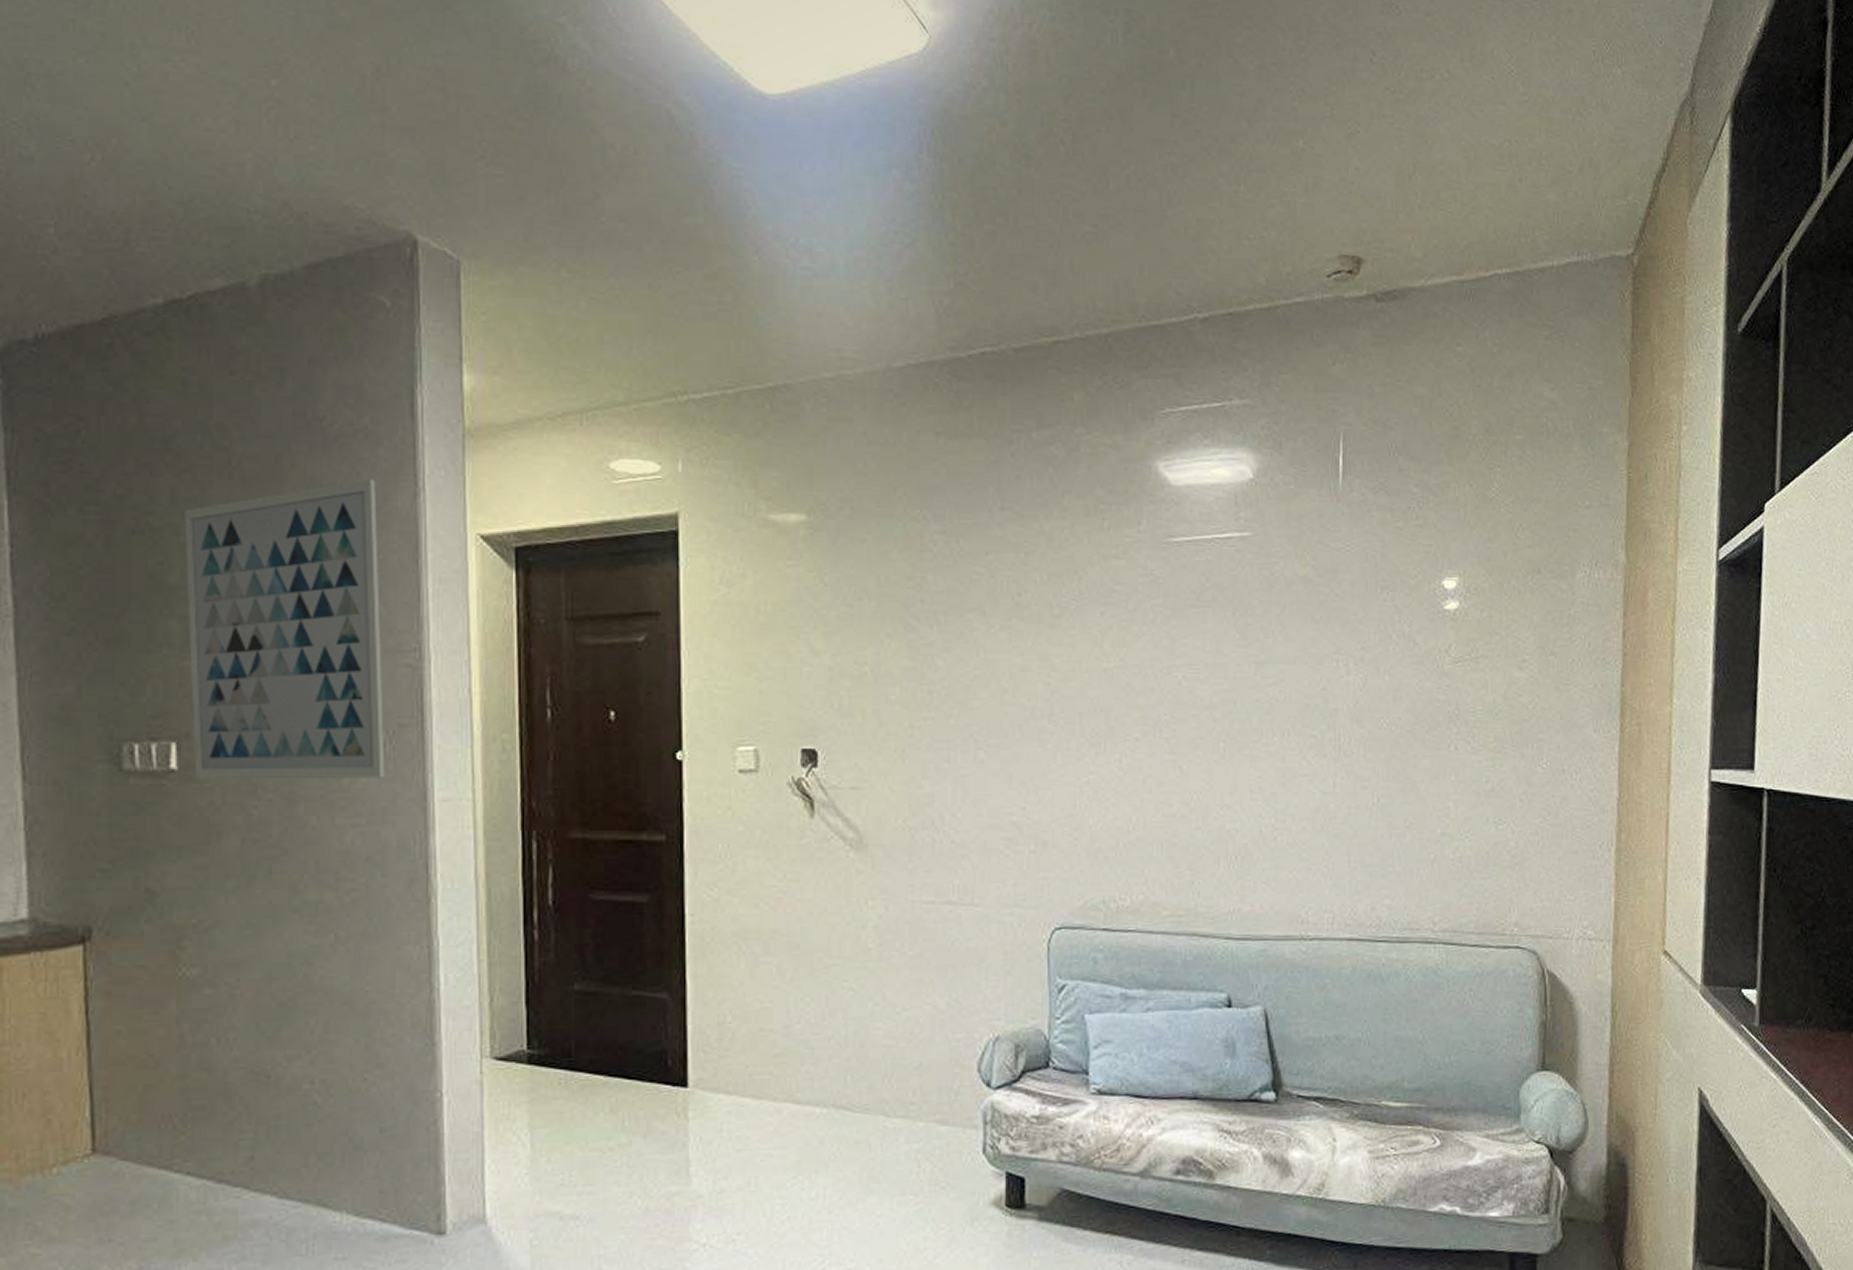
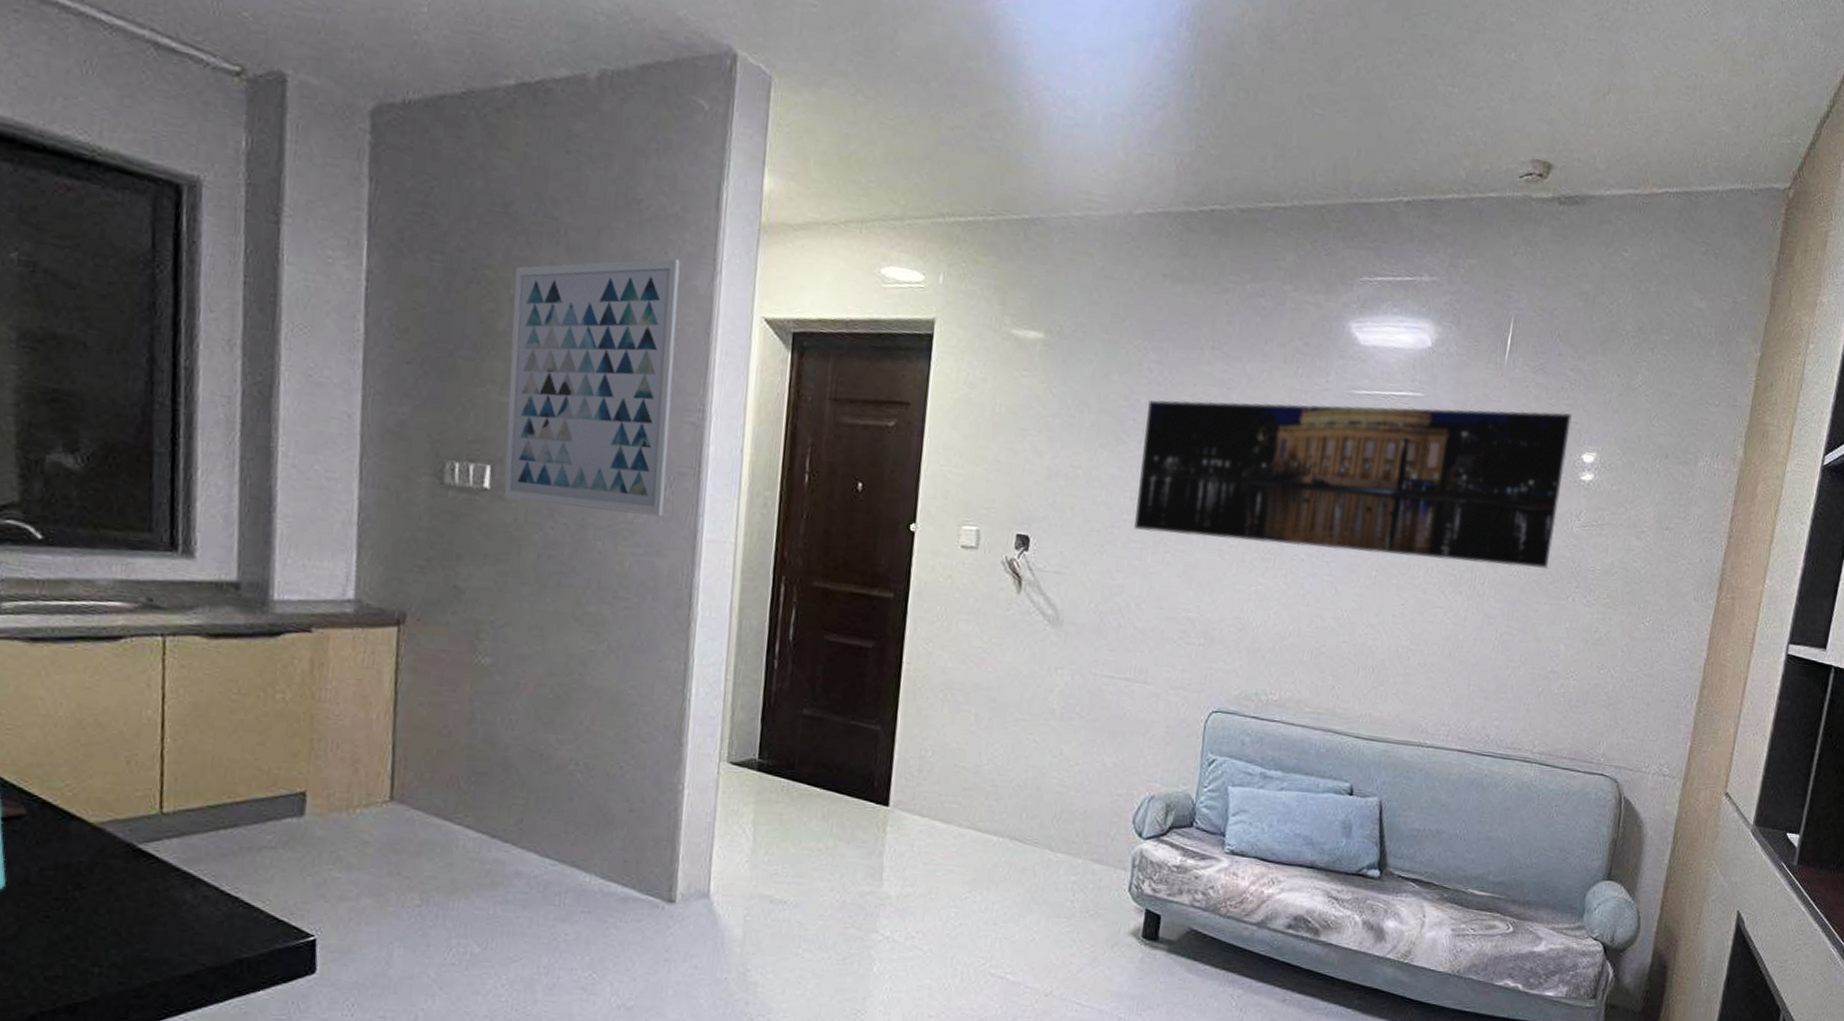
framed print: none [937,535,1425,729] -> present [1134,400,1573,569]

